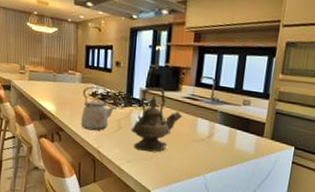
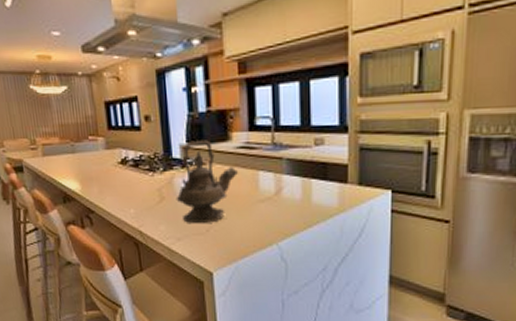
kettle: present [80,86,117,131] -> none [110,150,154,207]

